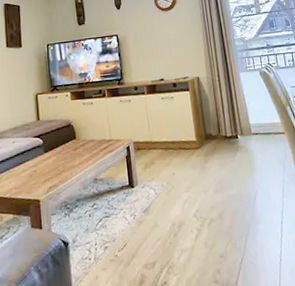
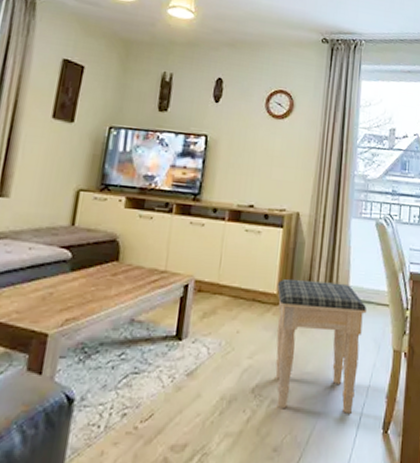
footstool: none [195,123,274,226] -> present [275,278,368,413]

